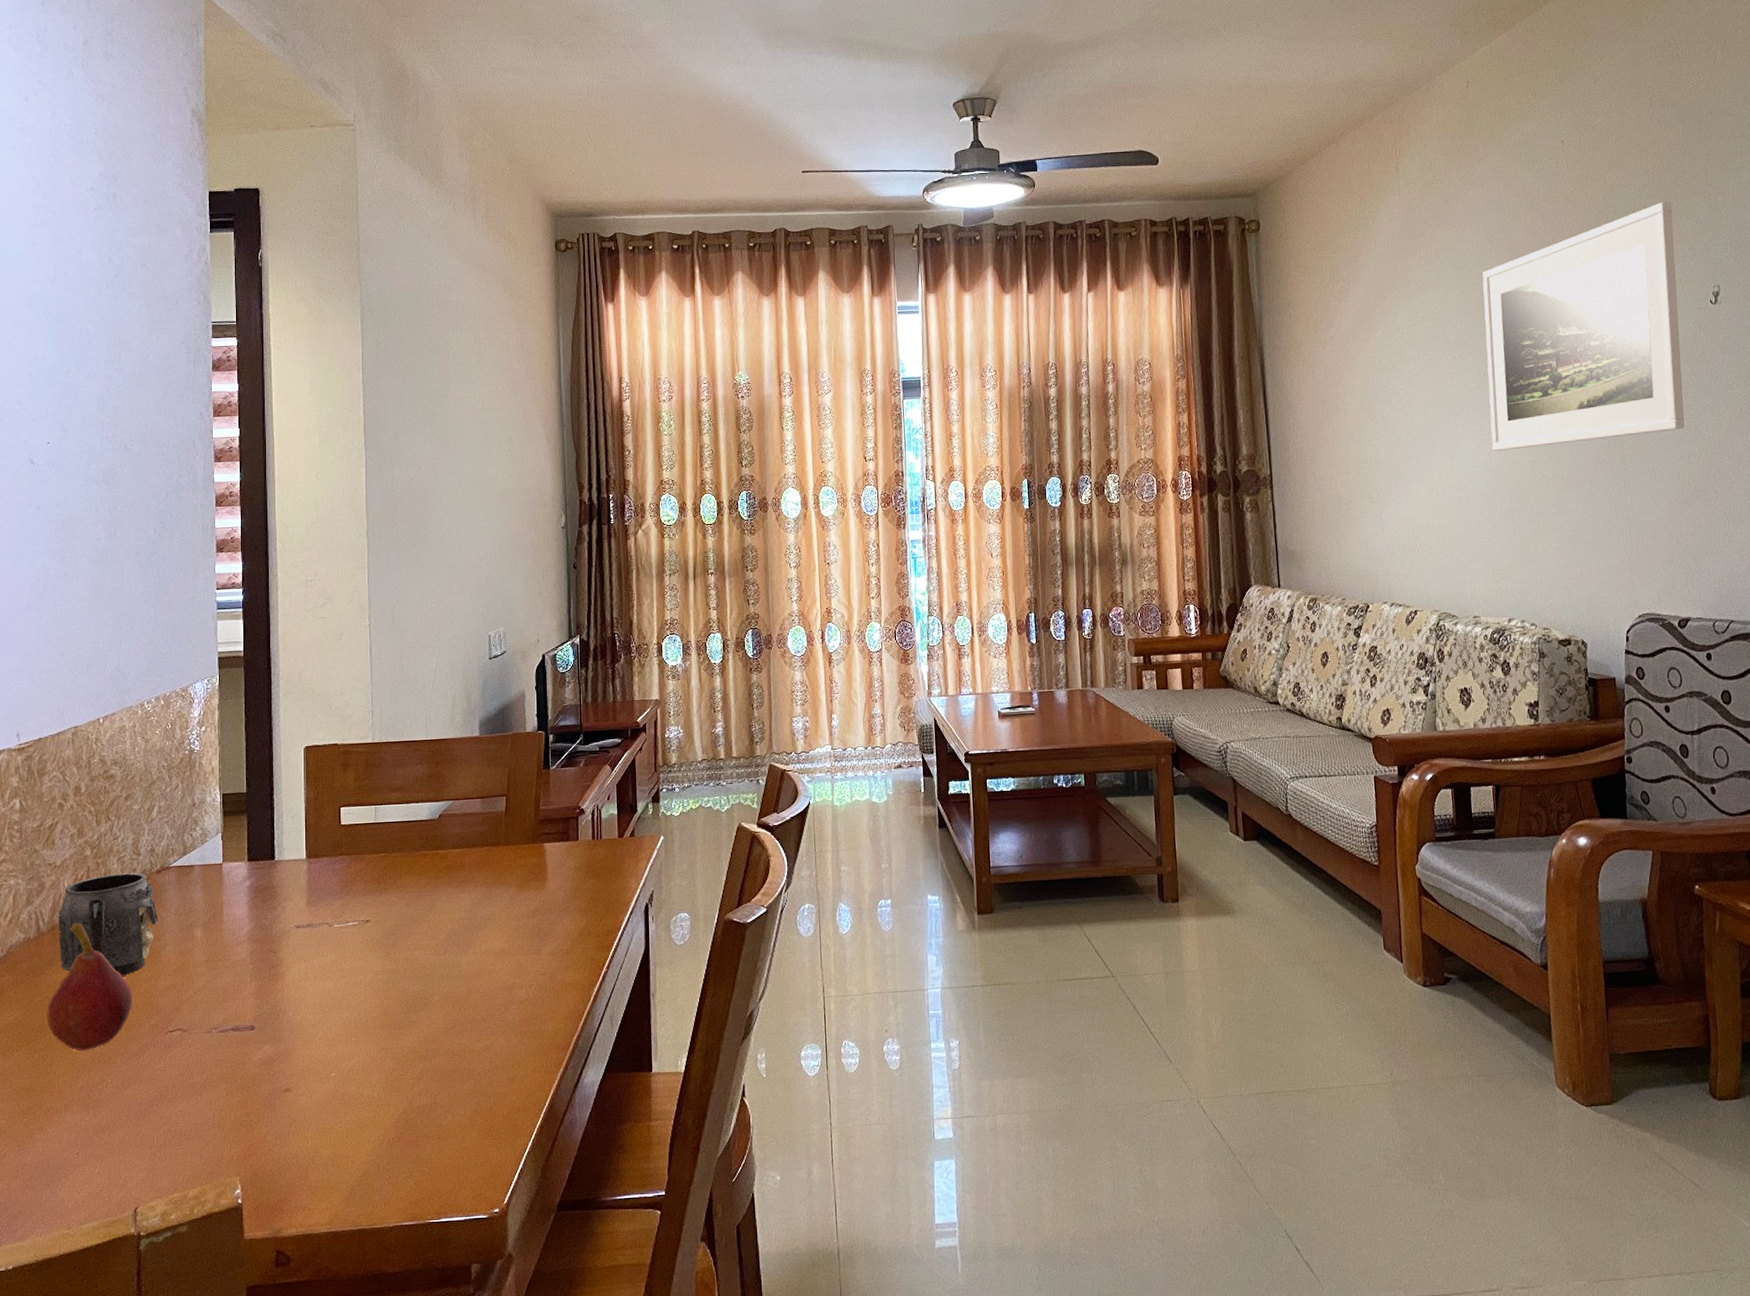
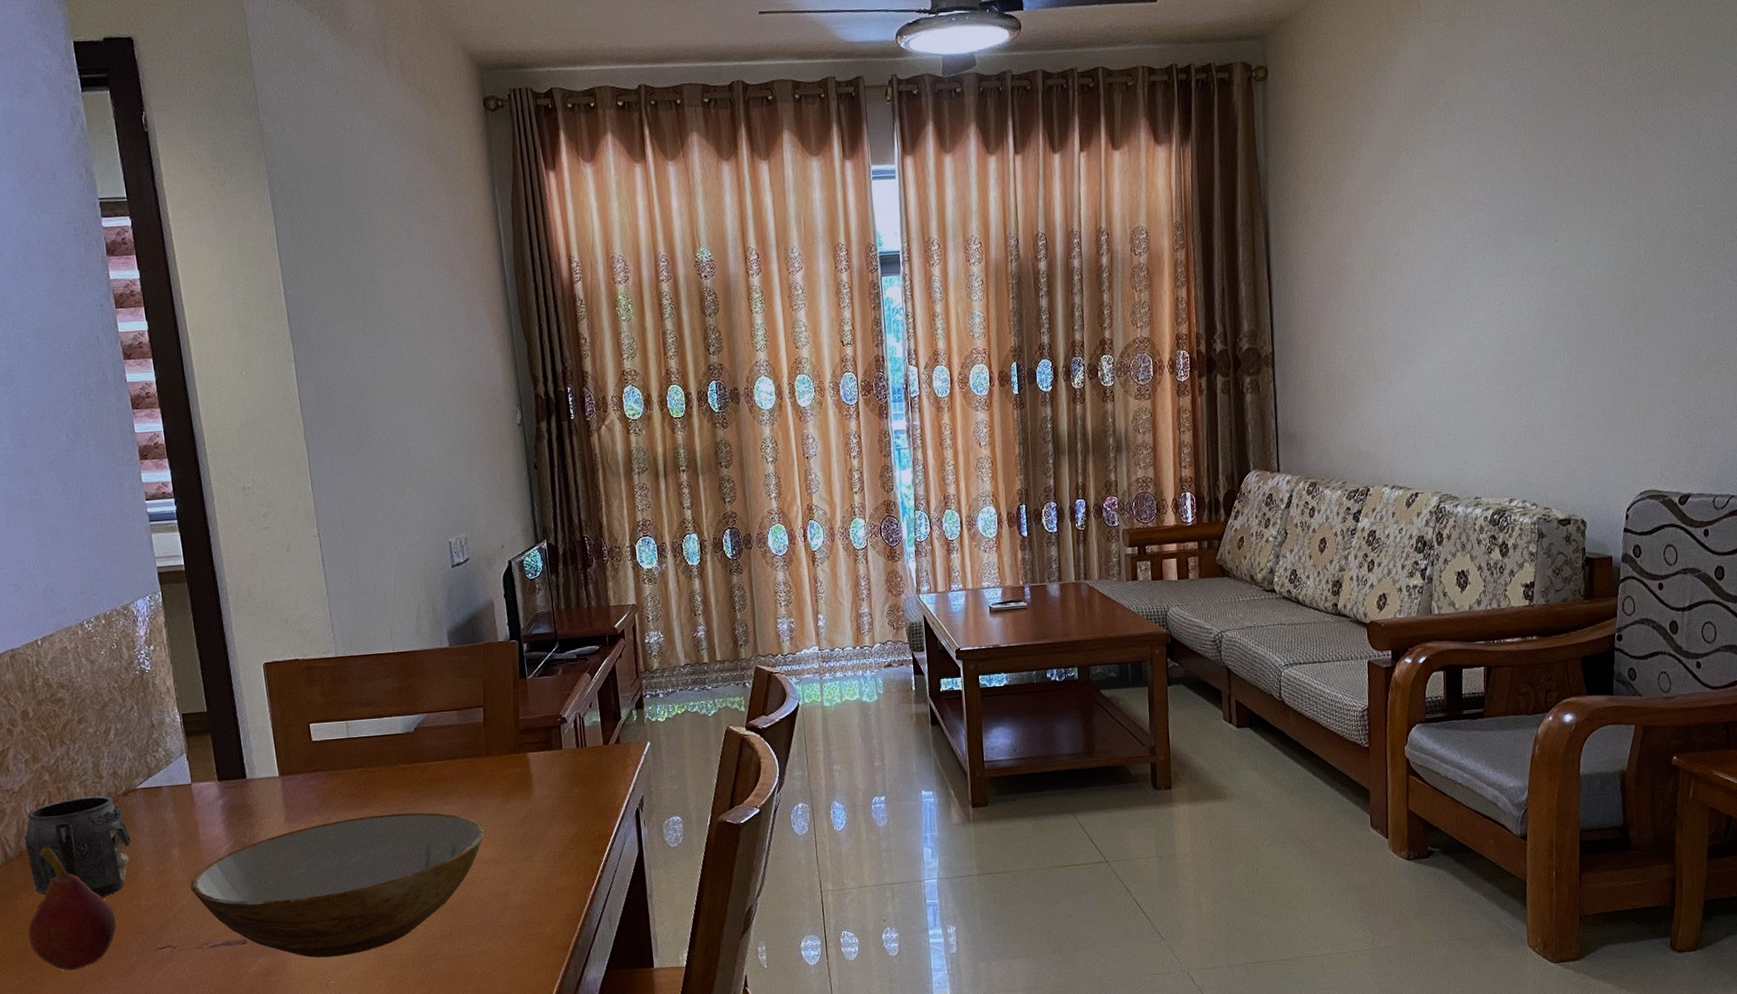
bowl: none [208,900,496,1048] -> present [190,812,485,958]
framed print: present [1482,201,1685,451] -> none [1503,40,1710,323]

